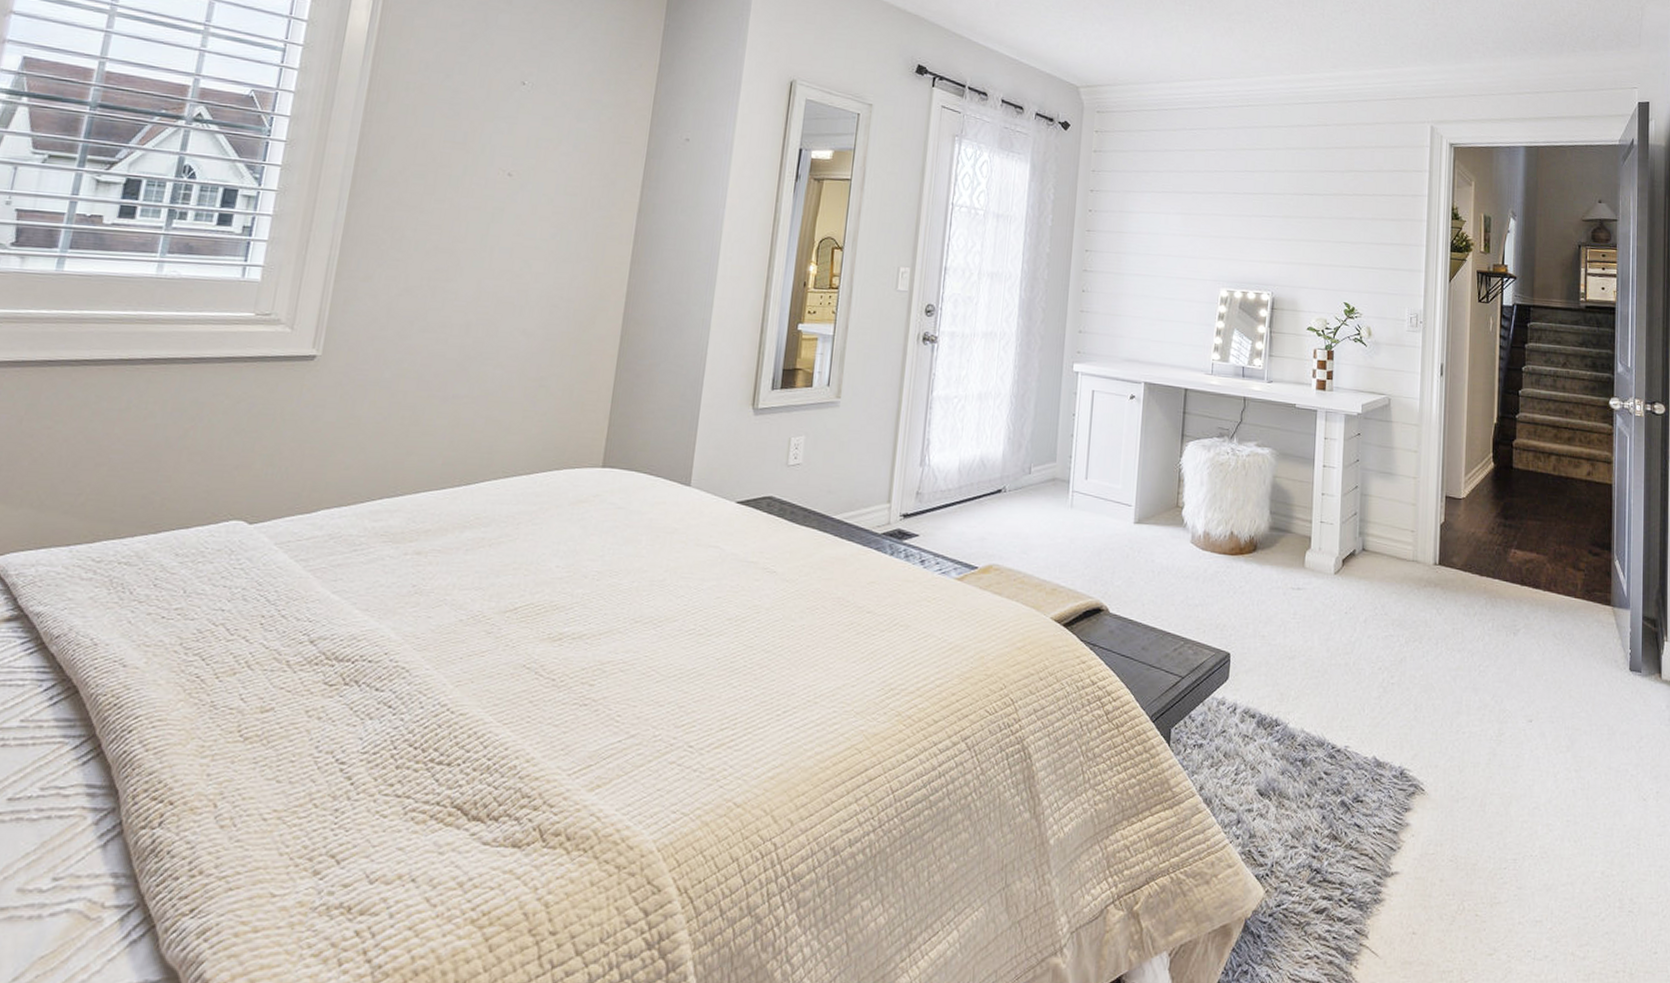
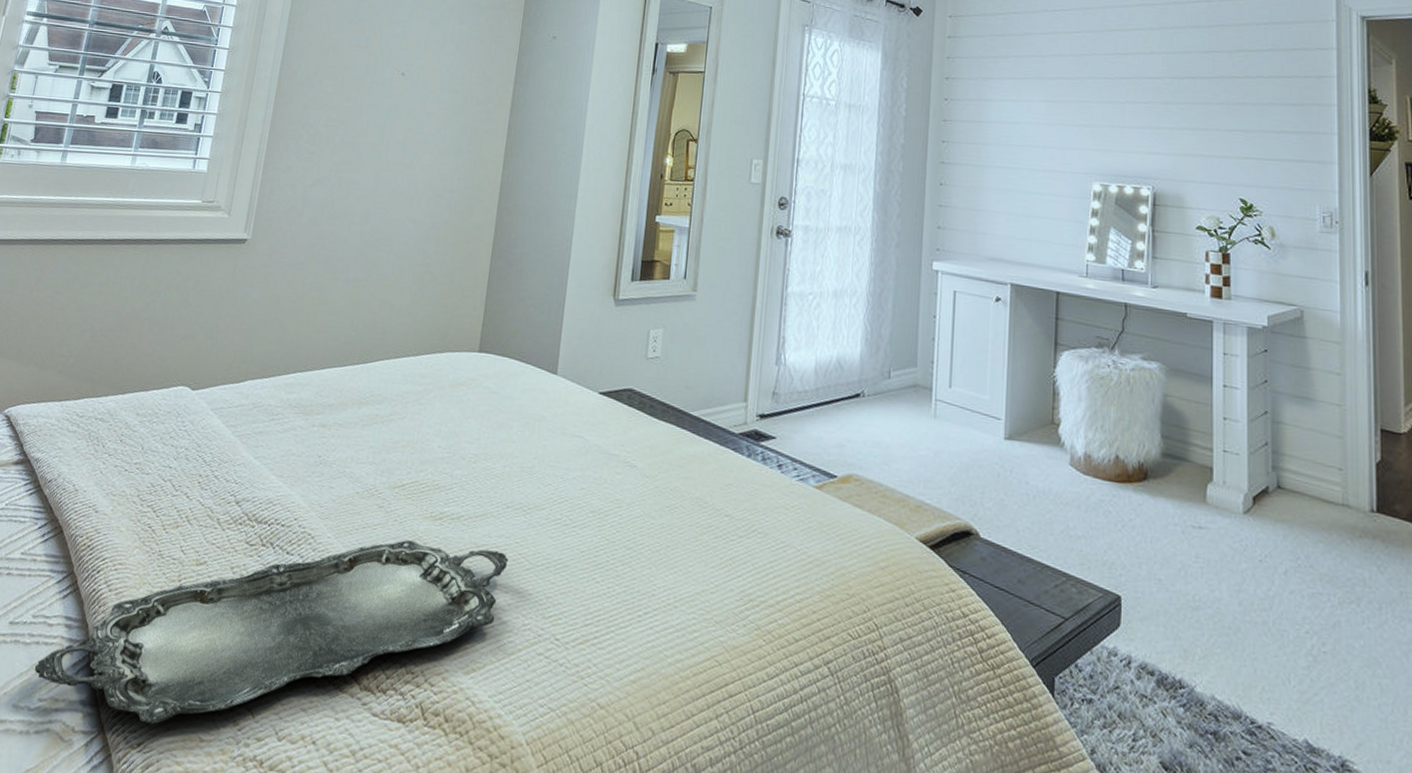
serving tray: none [46,664,637,887] -> present [35,540,509,725]

